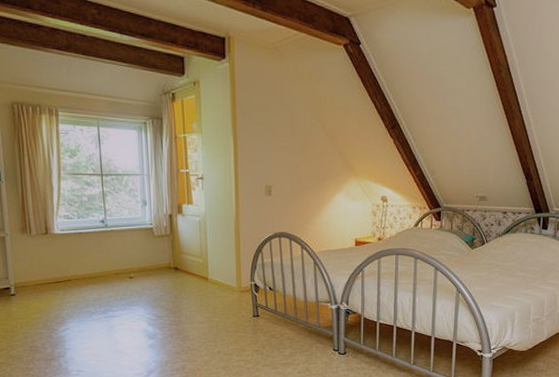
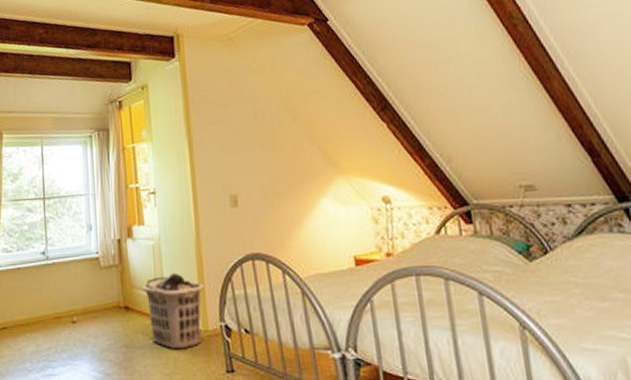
clothes hamper: none [189,243,240,300] -> present [142,272,204,350]

